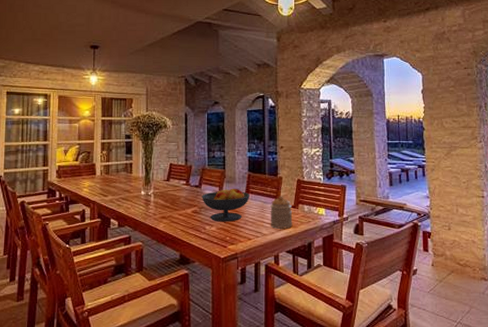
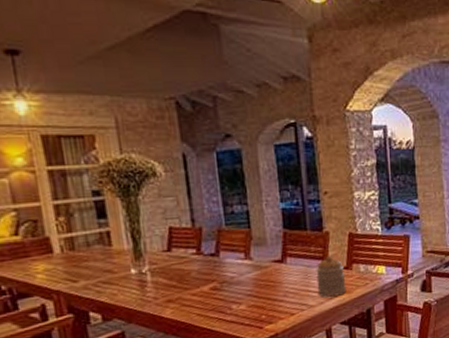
fruit bowl: present [202,188,250,222] -> none [221,252,288,298]

